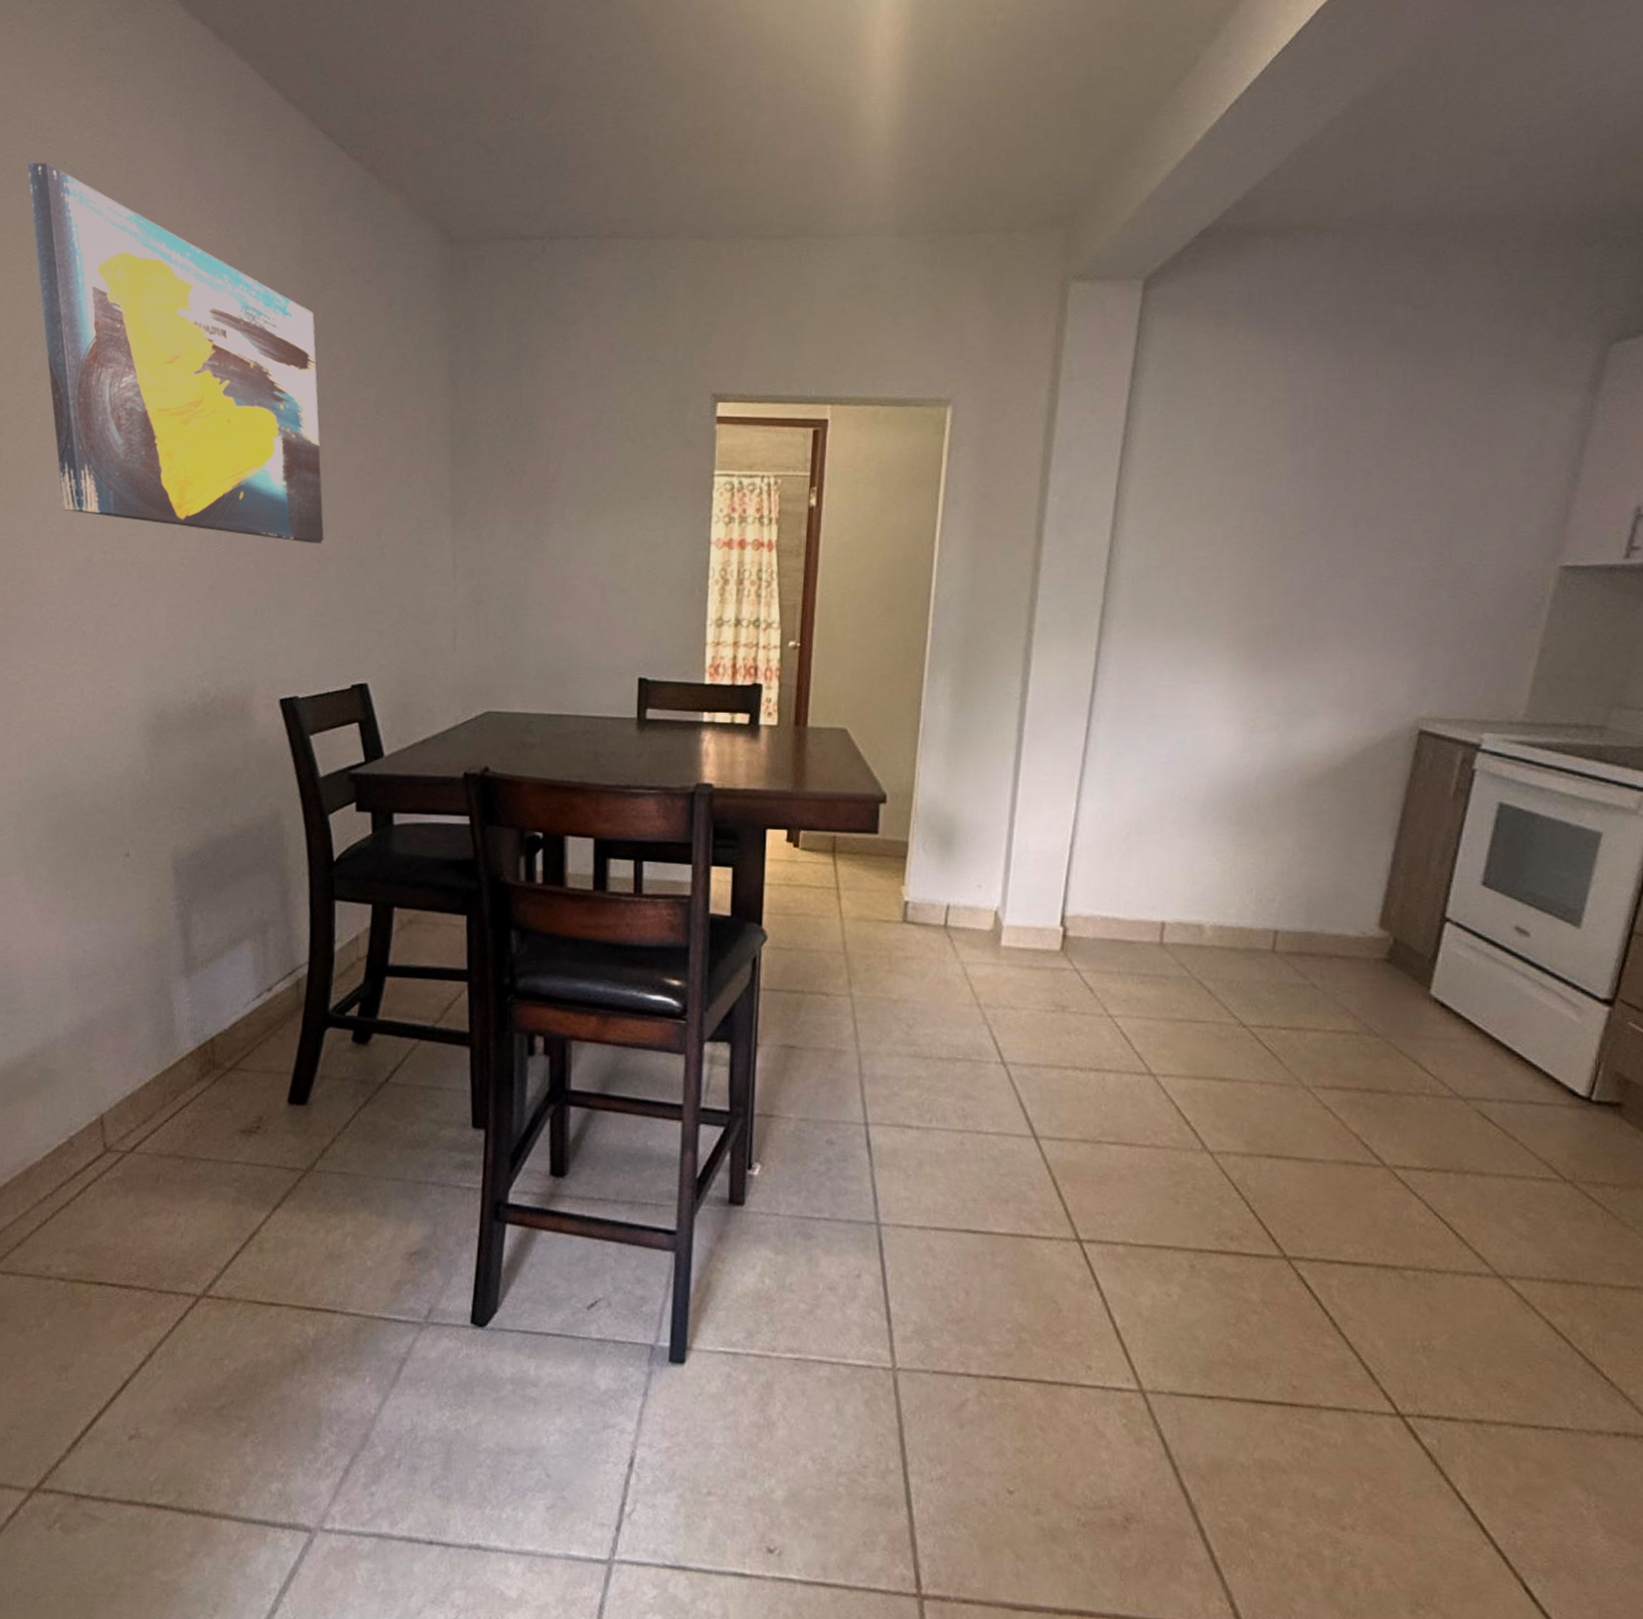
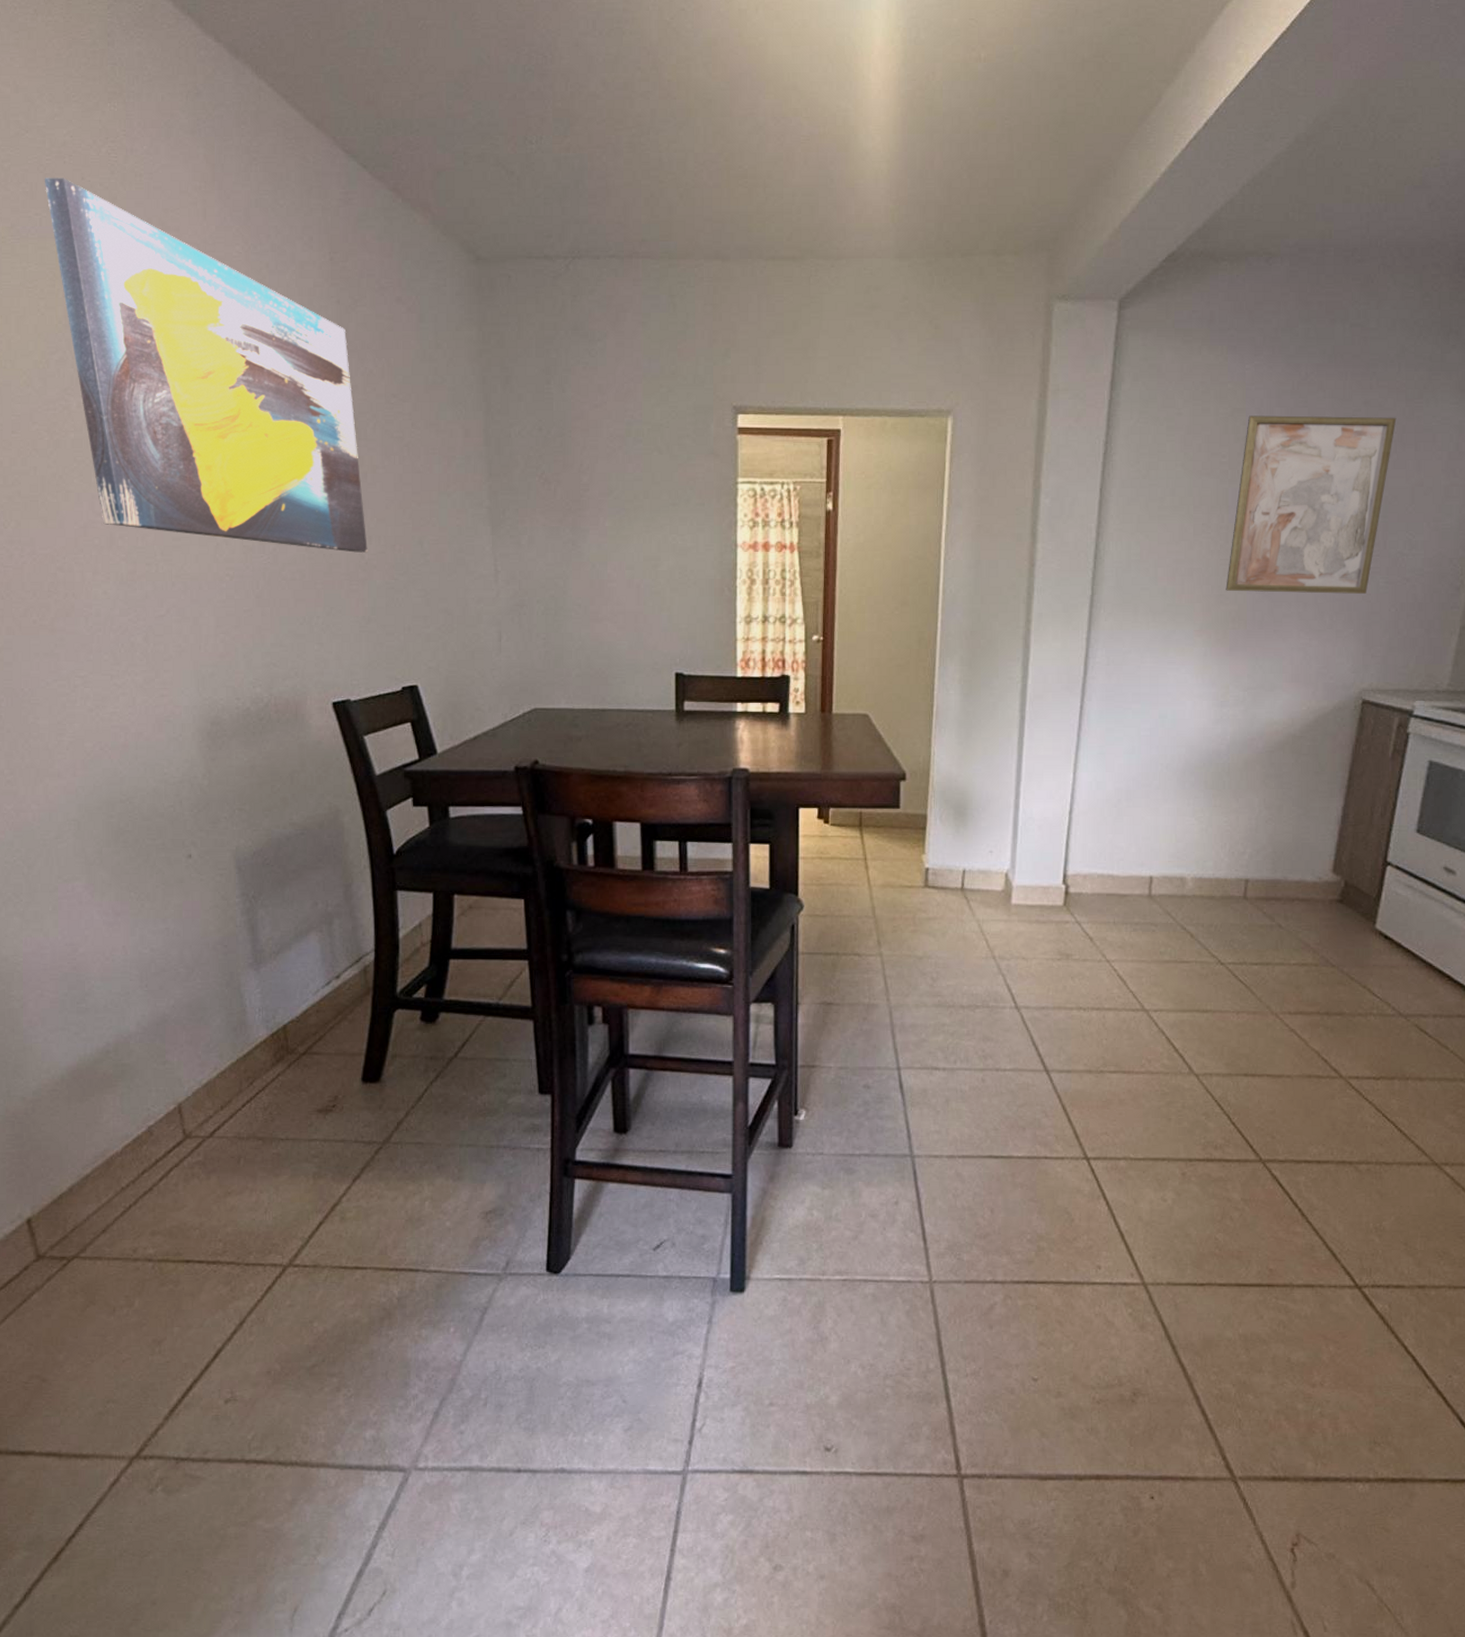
wall art: none [1259,407,1467,609] -> present [1226,415,1397,594]

